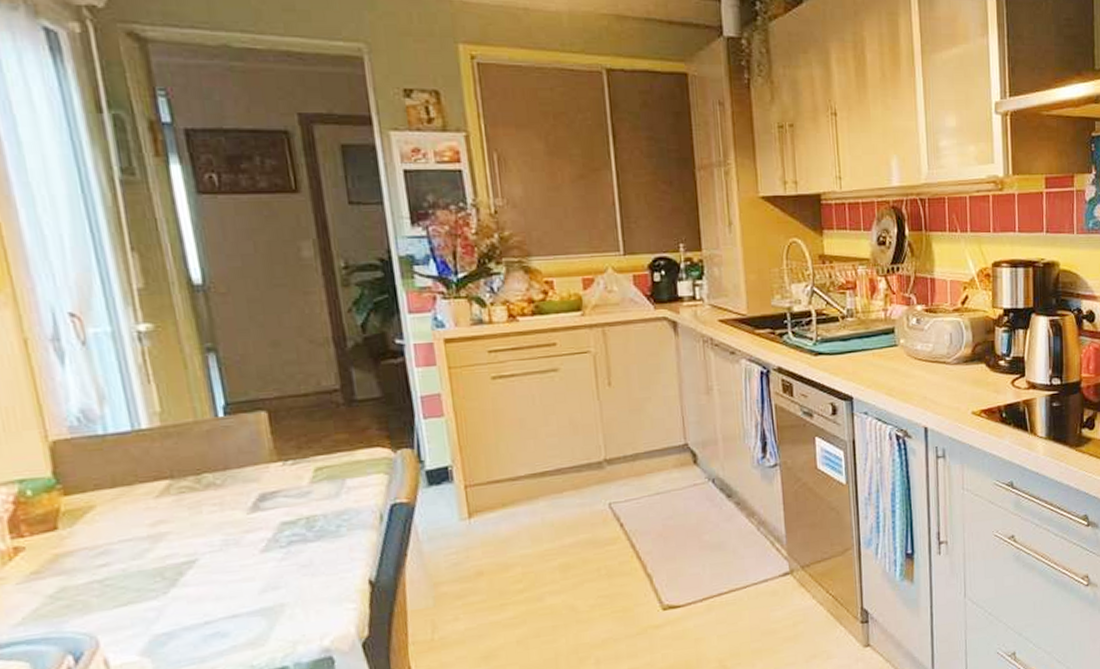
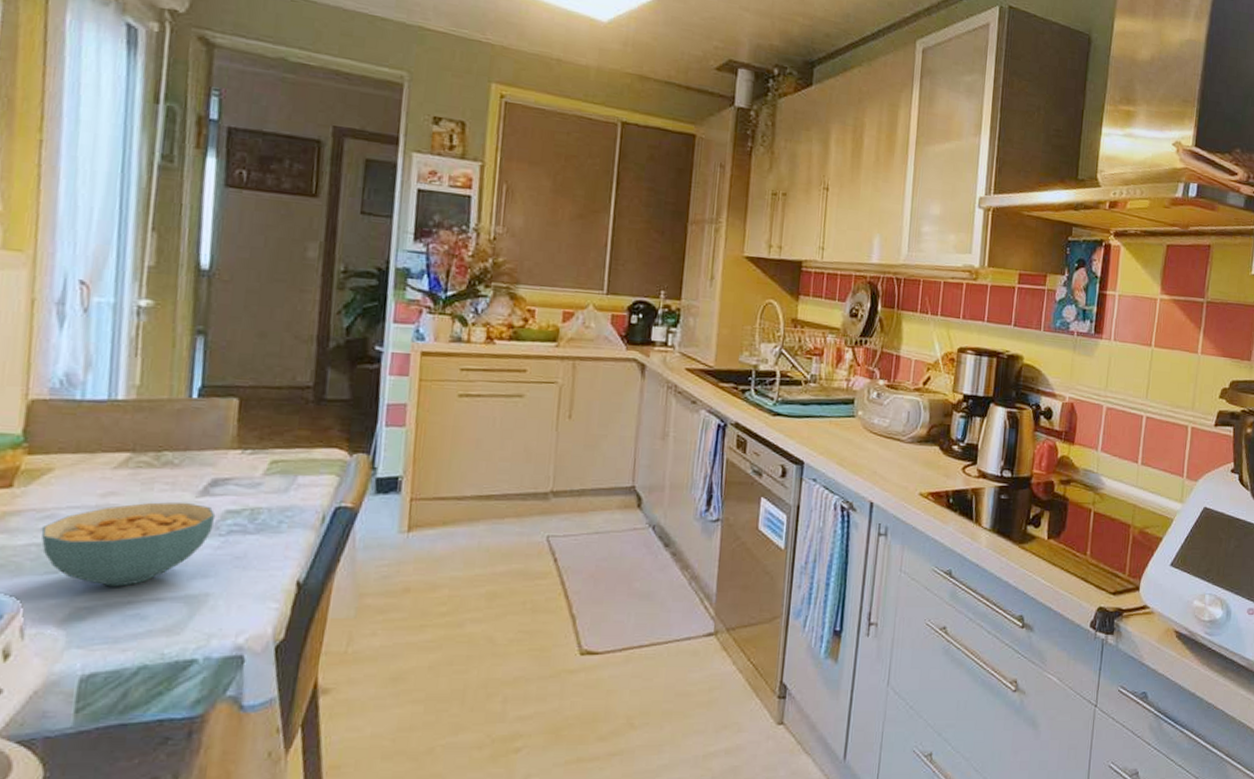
cereal bowl: none [98,520,272,611] -> present [41,502,216,587]

